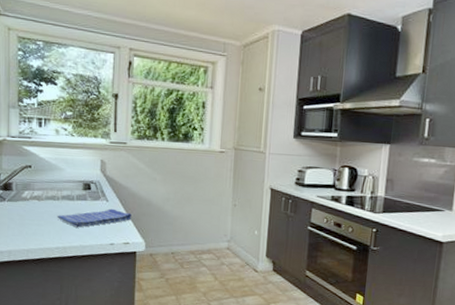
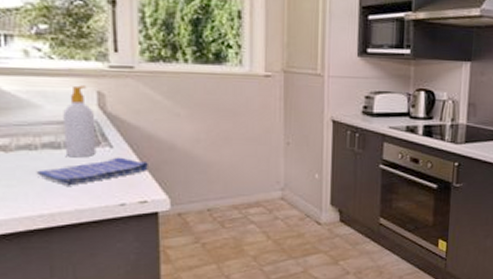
soap bottle: none [76,155,98,208] -> present [63,85,97,158]

